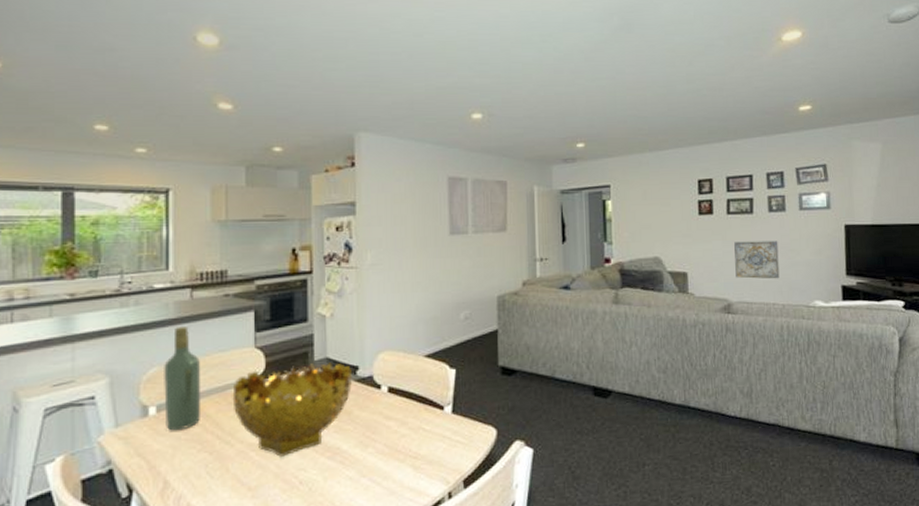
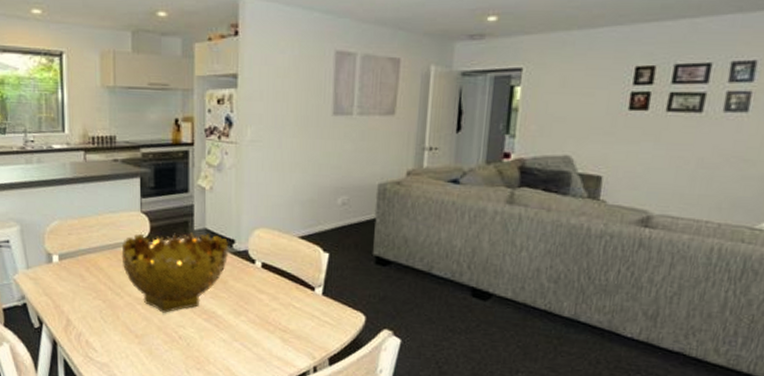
wine bottle: present [162,327,202,431] -> none [62,186,96,279]
wall art: present [734,241,780,279] -> none [663,145,729,194]

